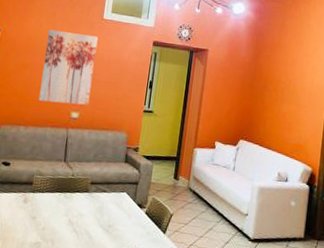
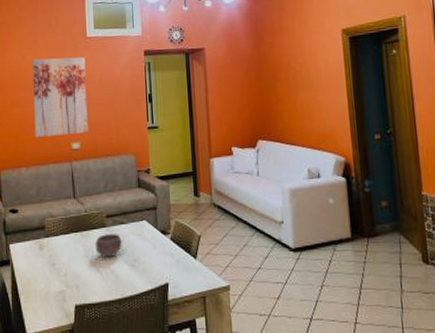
bowl: none [75,198,102,220] -> present [95,234,122,258]

